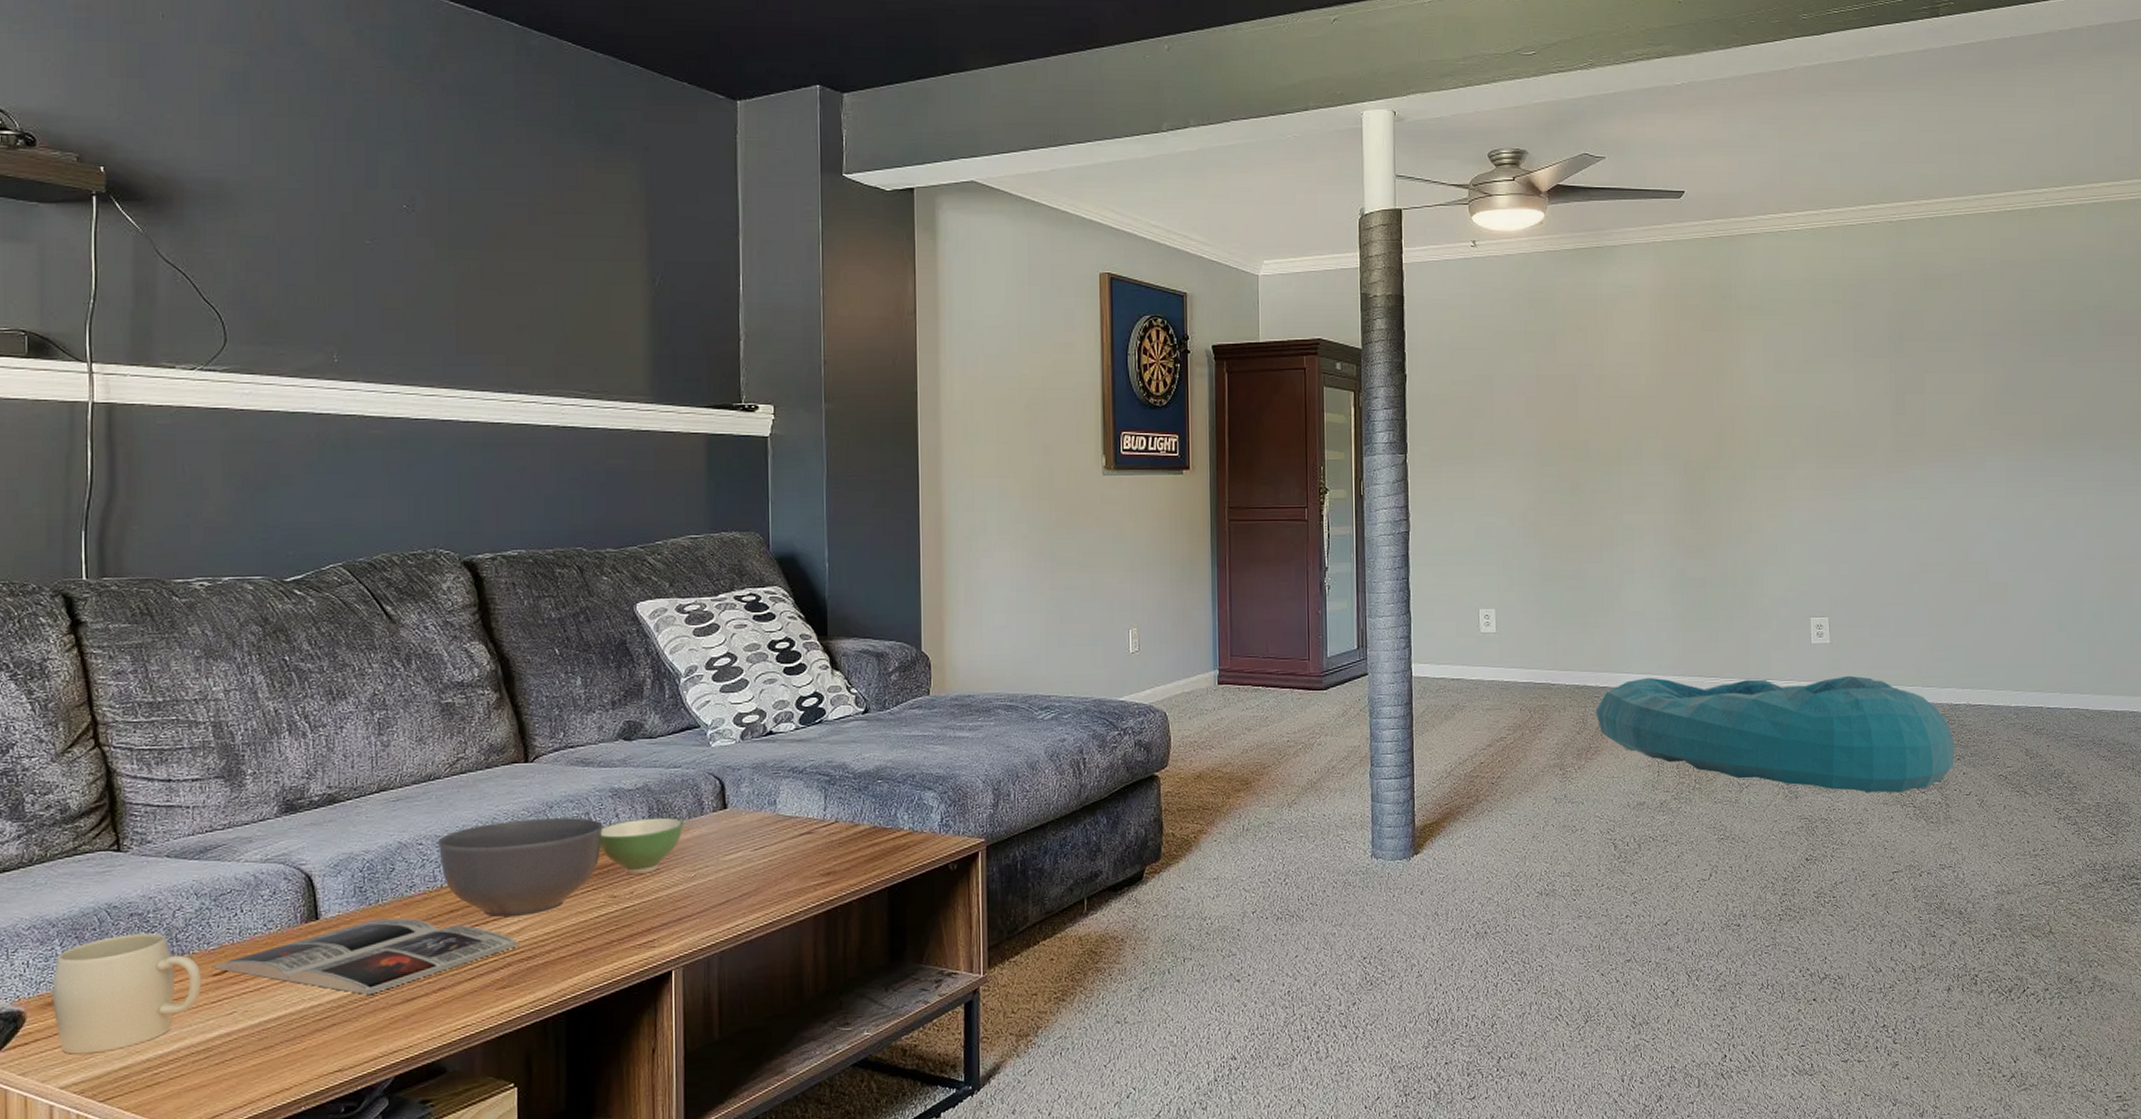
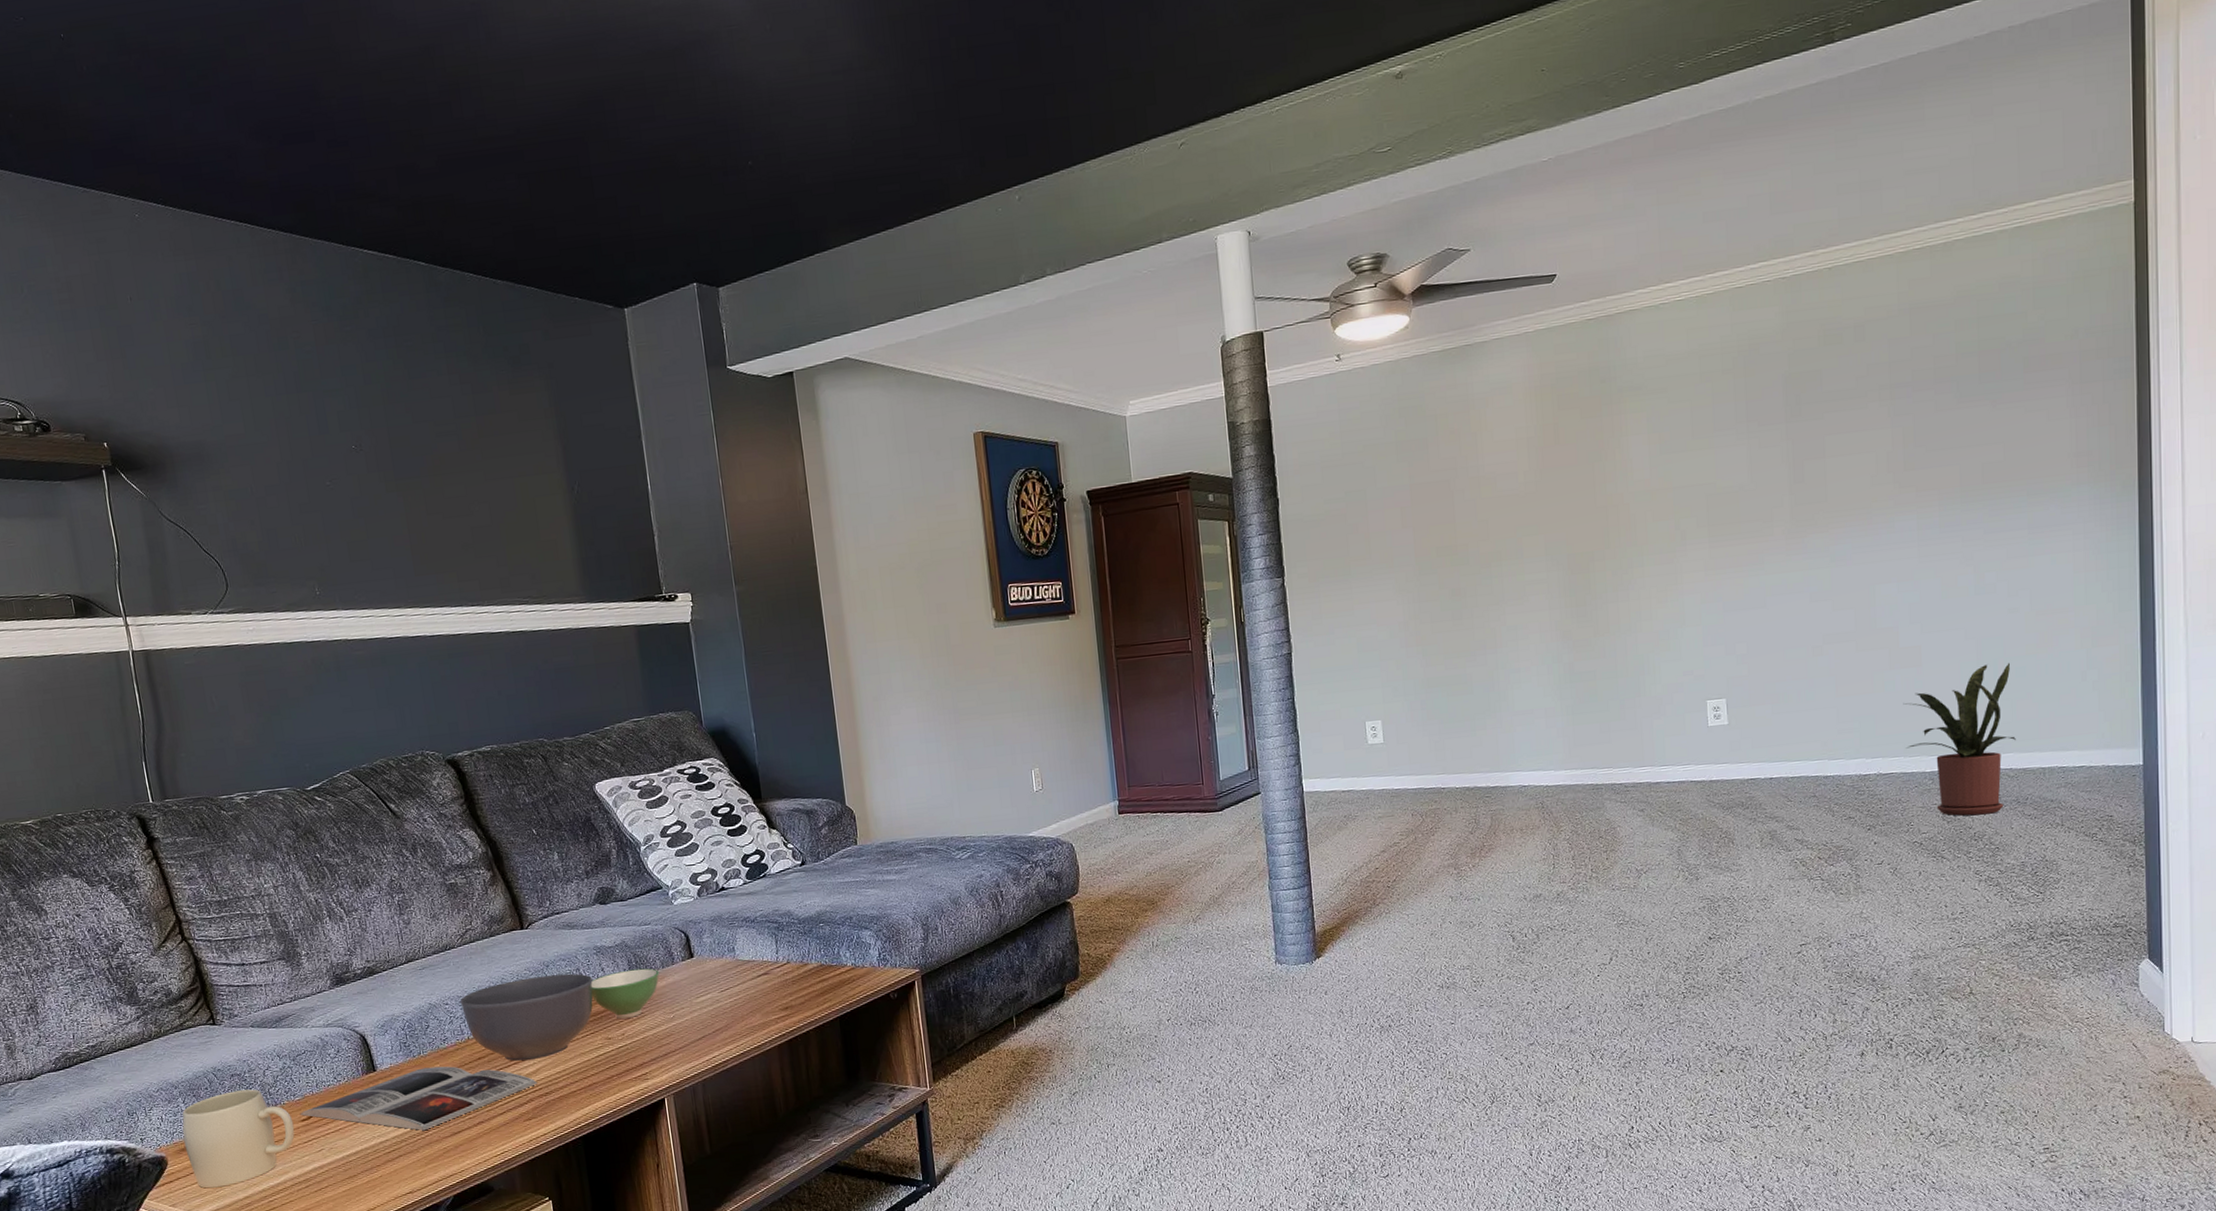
bean bag chair: present [1595,675,1955,793] -> none [1487,755,1865,870]
house plant: none [1991,606,2092,753] -> present [1903,662,2016,816]

